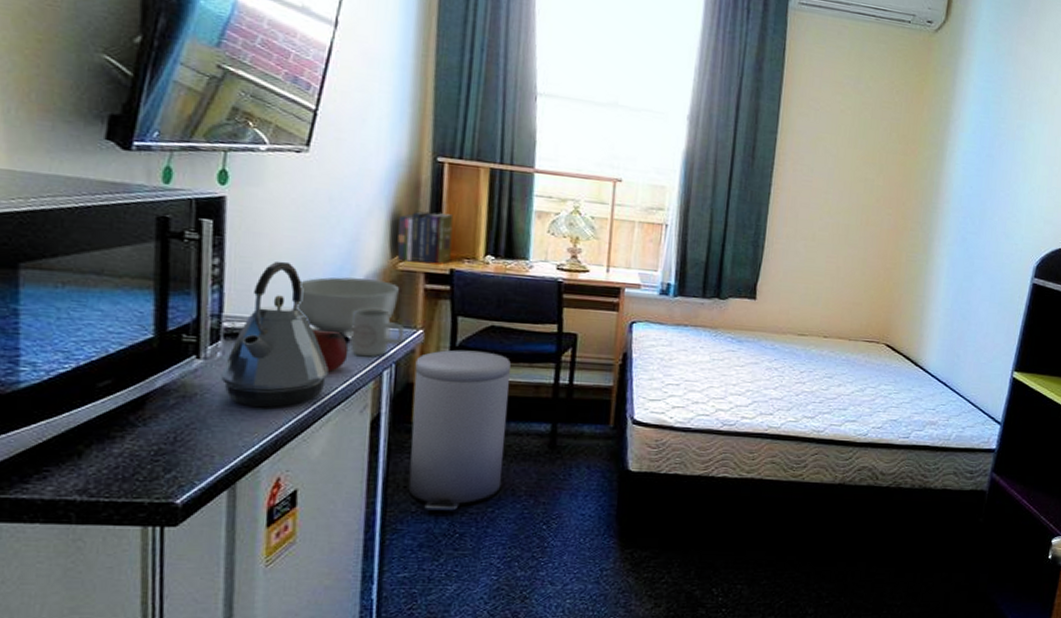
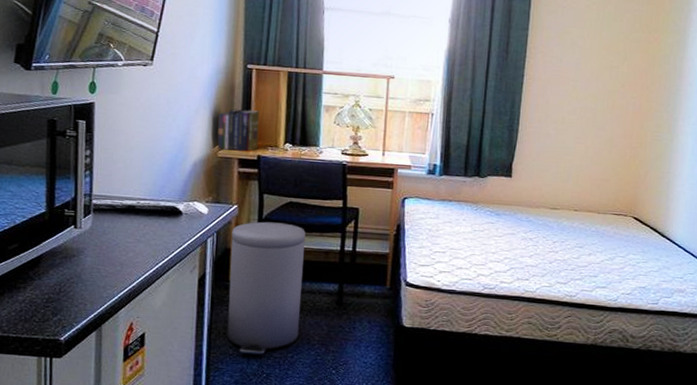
kettle: present [221,260,329,408] -> none [91,151,167,267]
bowl: present [297,277,400,338] -> none [144,163,220,212]
fruit: present [312,329,349,372] -> none [156,205,182,239]
mug: present [350,308,405,357] -> none [183,188,224,228]

